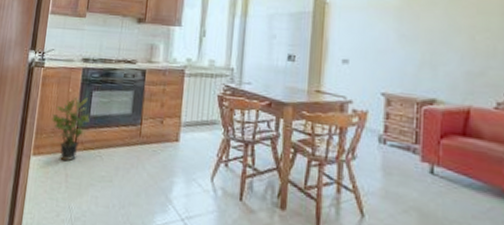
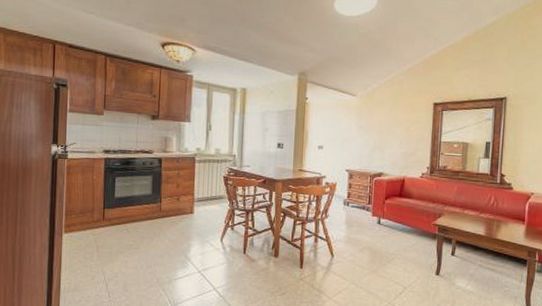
potted plant: present [52,96,90,162] -> none [79,182,115,236]

